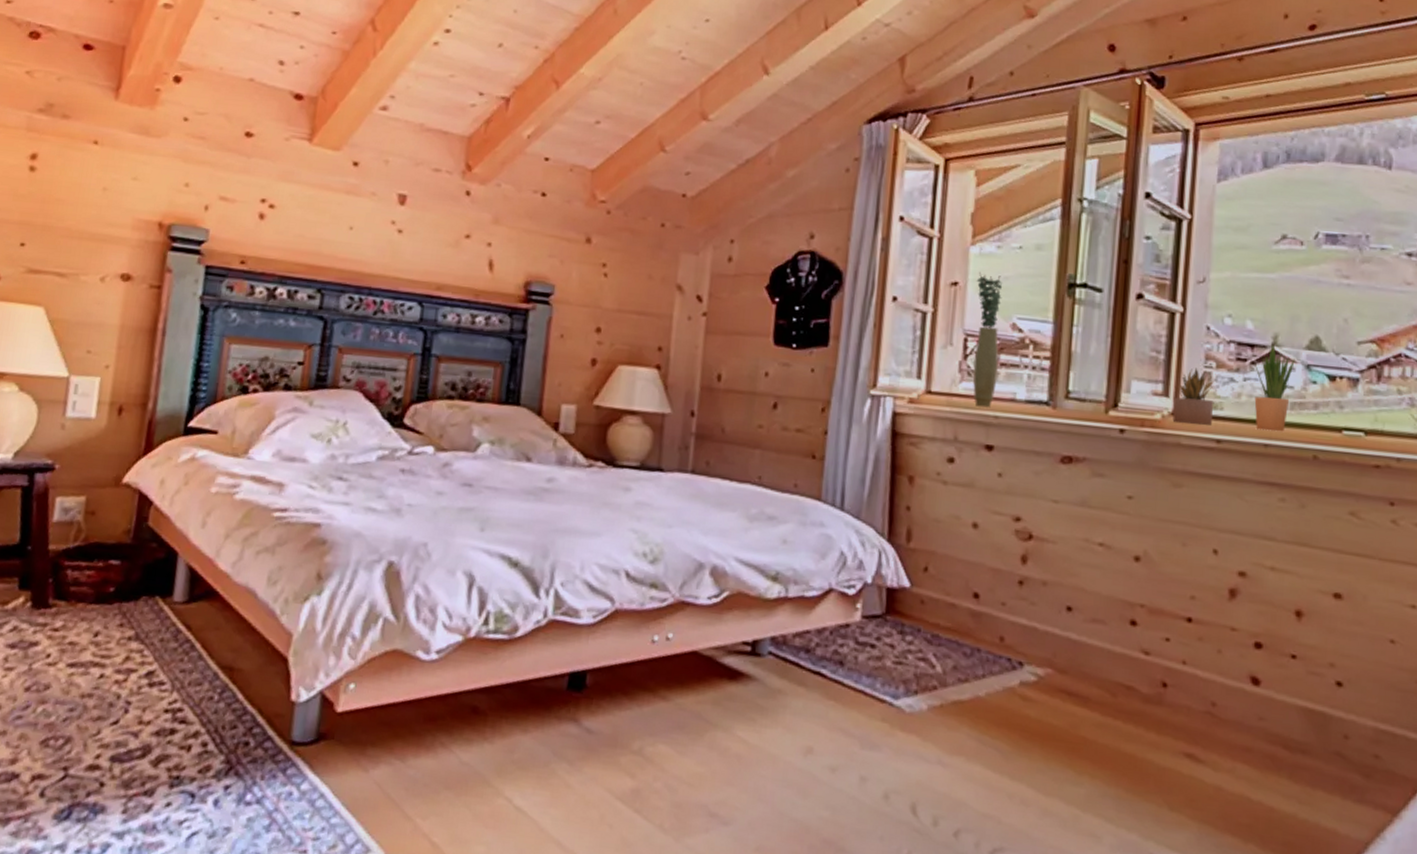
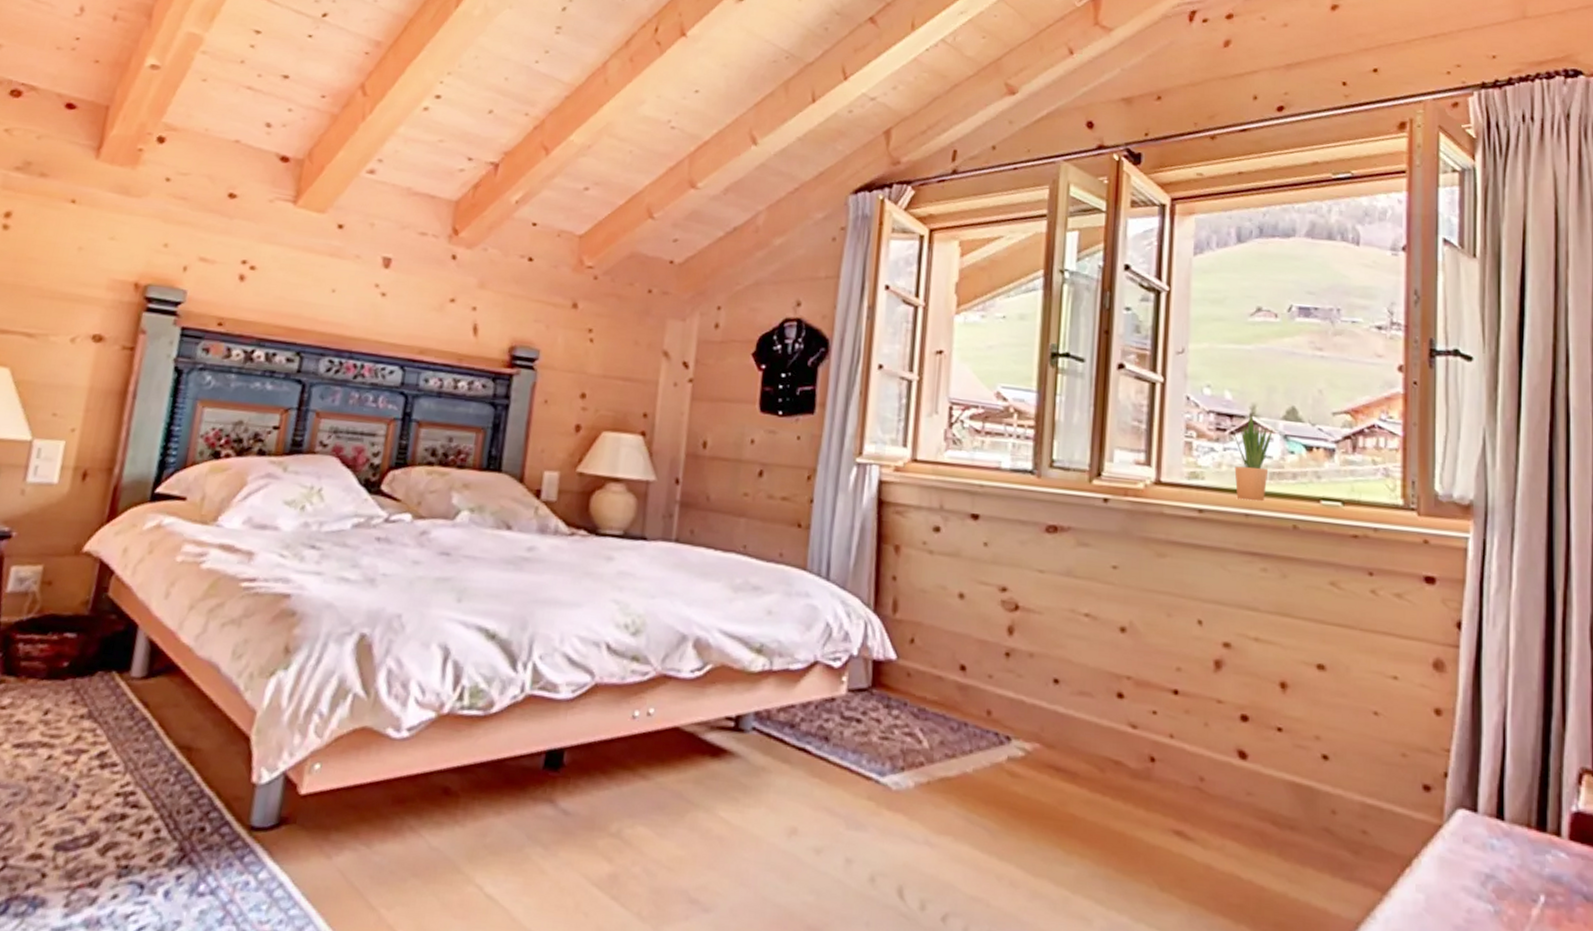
vase: present [972,271,1003,408] -> none [957,340,987,477]
succulent plant: present [1172,367,1214,426] -> none [1155,437,1195,496]

